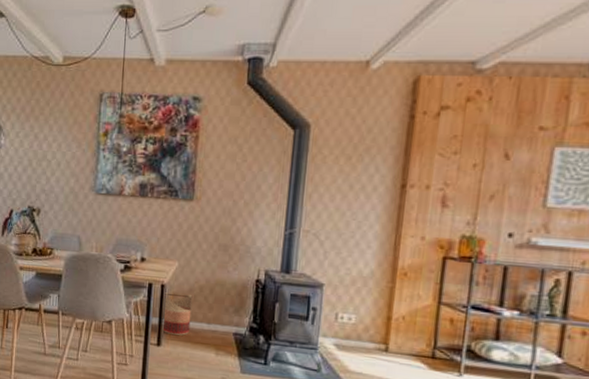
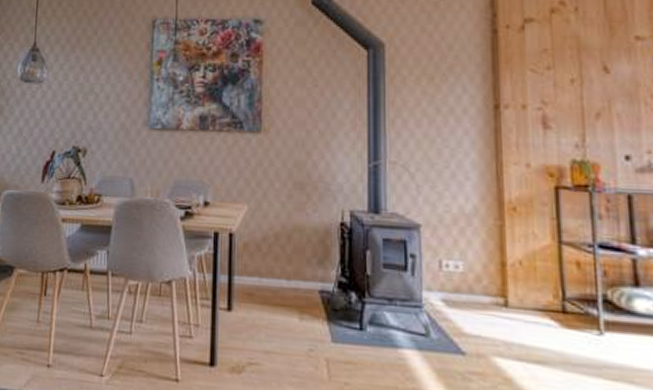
basket: present [161,292,193,335] -> none [231,243,267,296]

